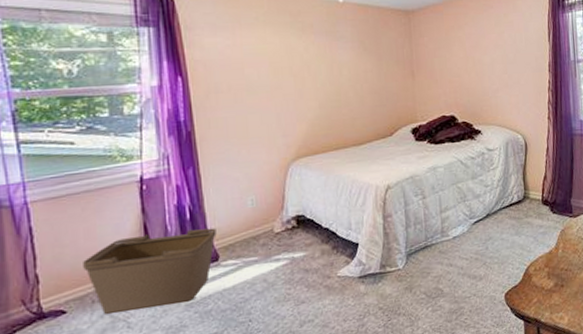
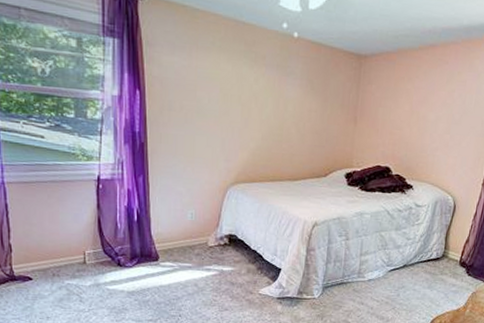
bicycle basket: present [83,228,217,314] -> none [47,227,158,290]

